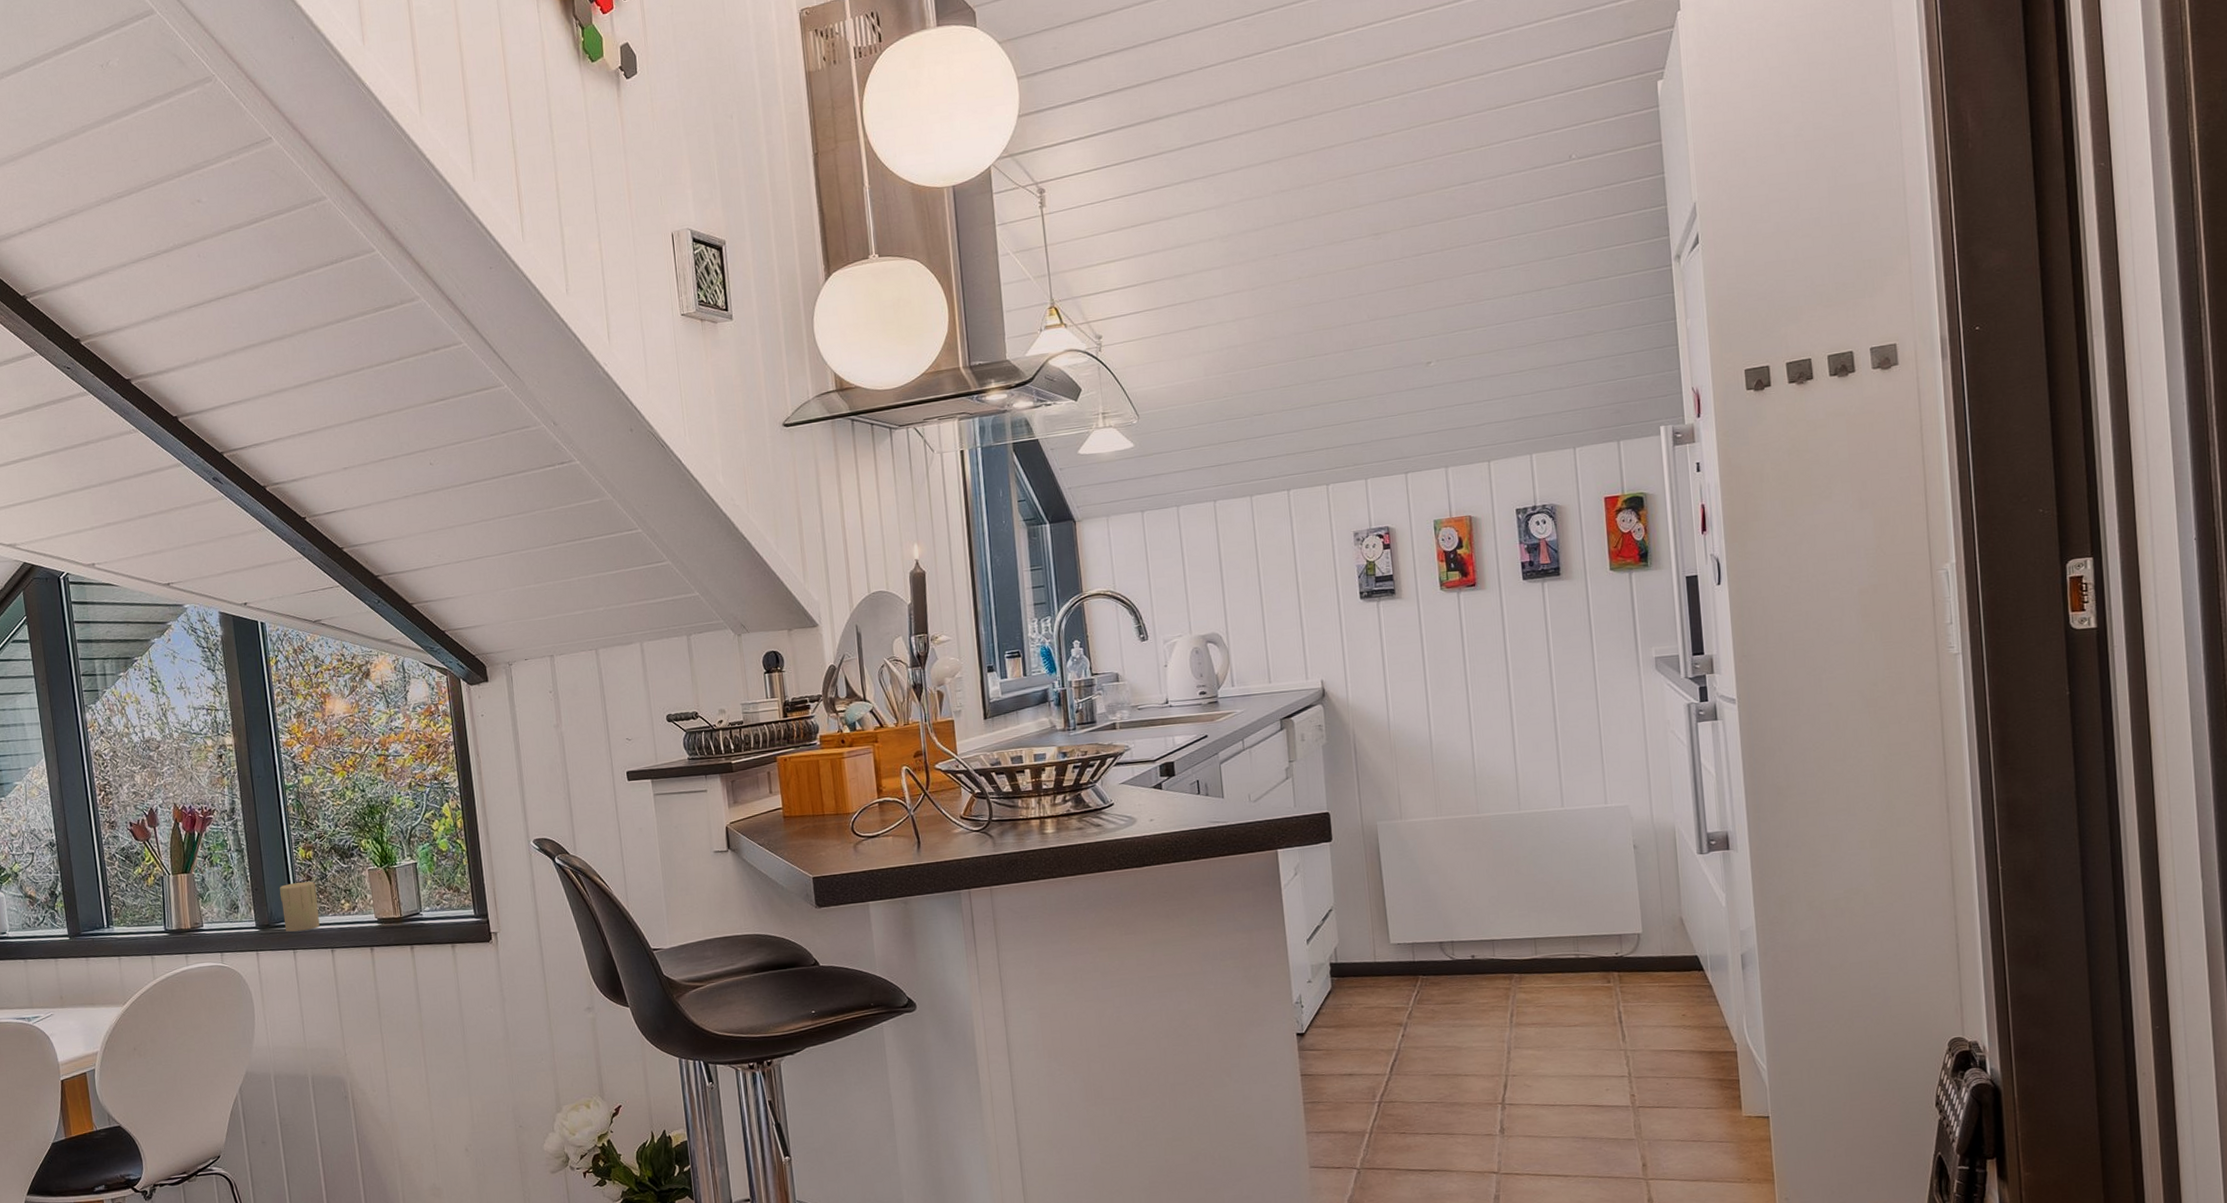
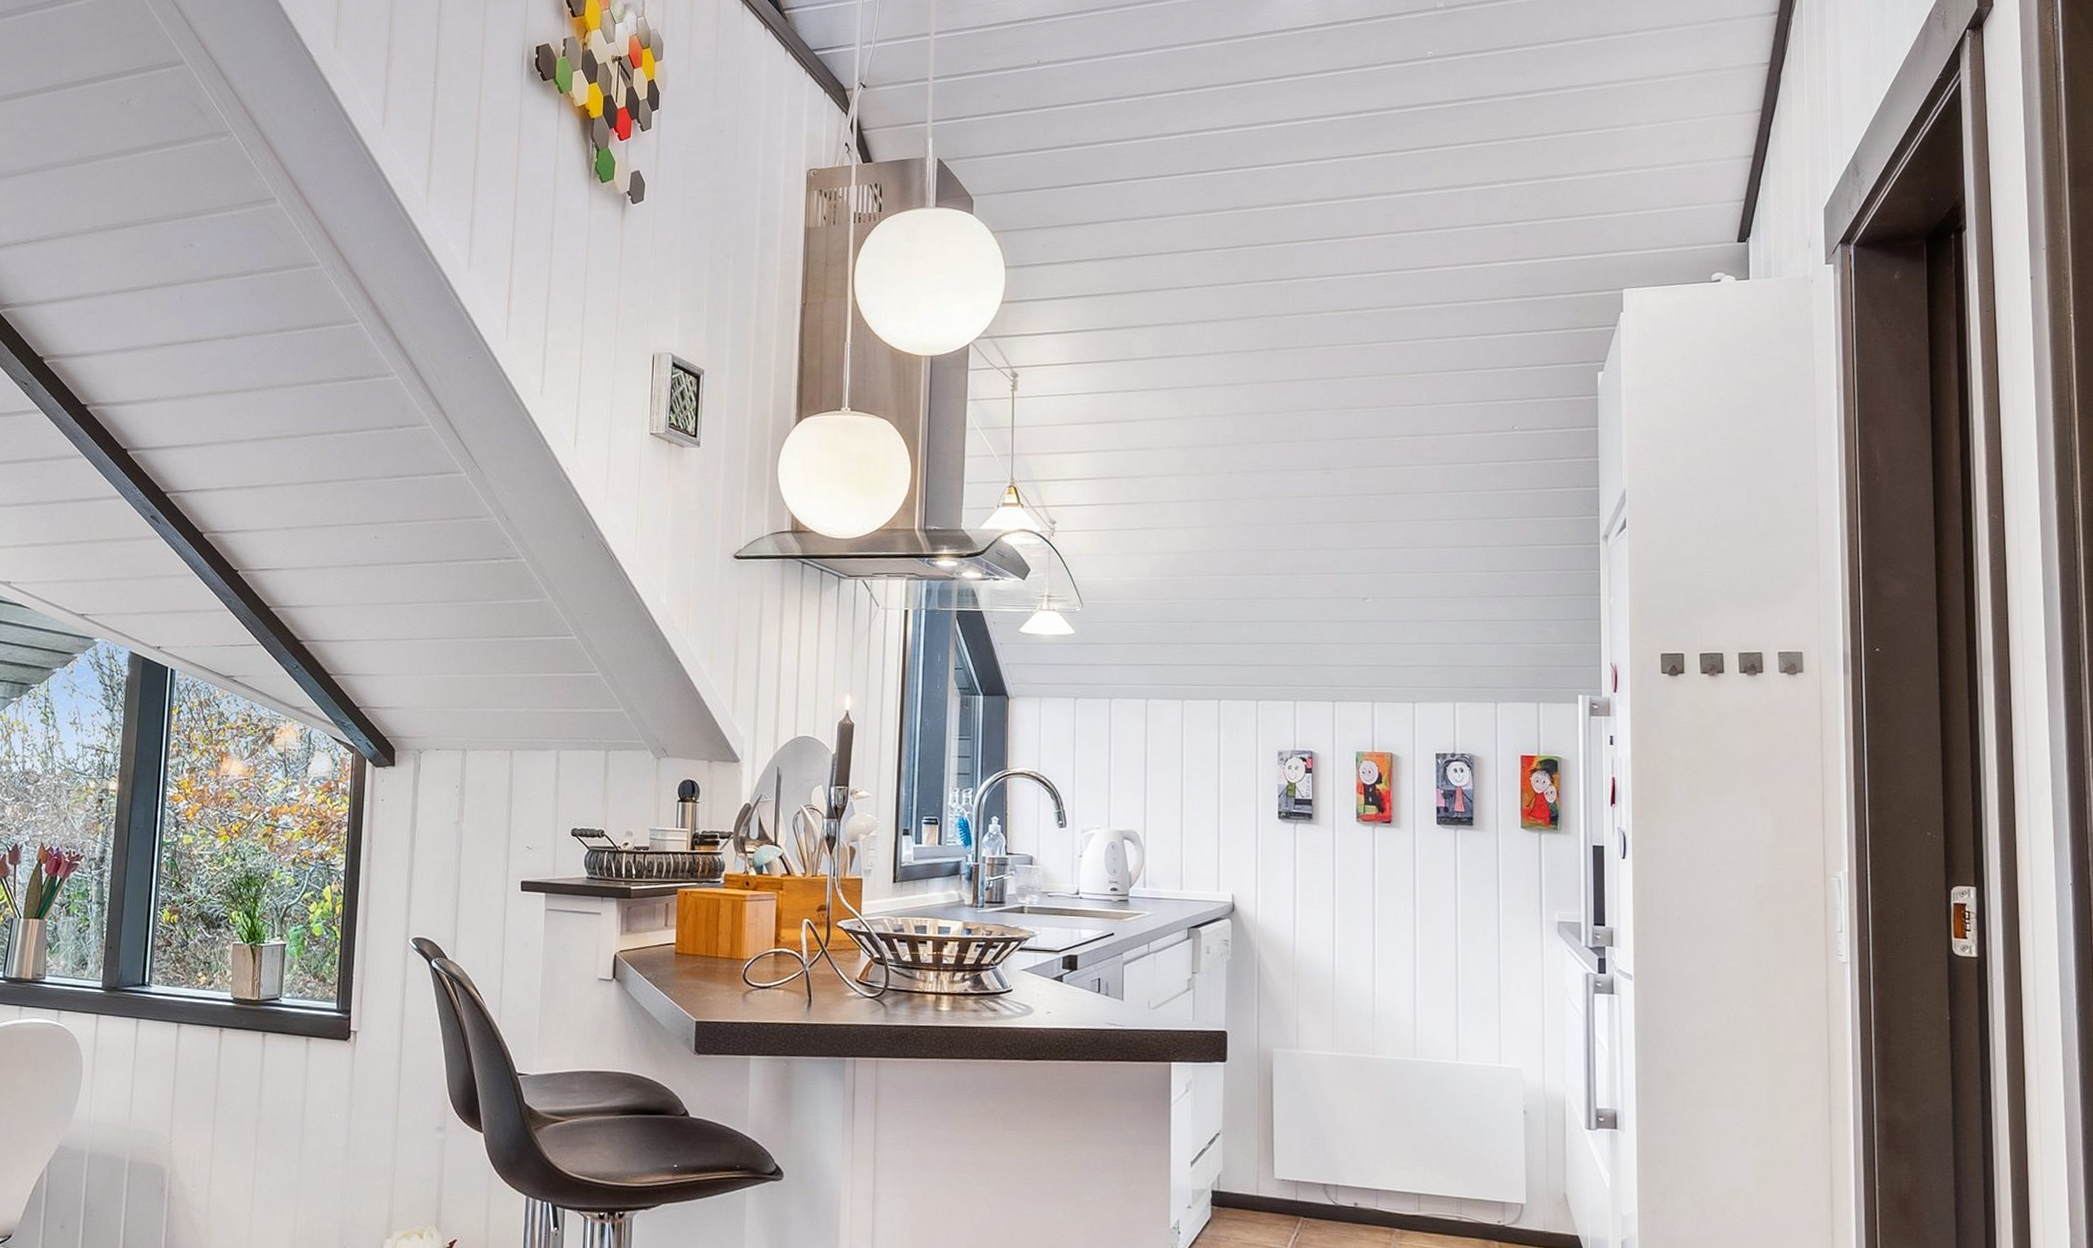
candle: present [279,881,320,933] -> none [132,946,175,1000]

